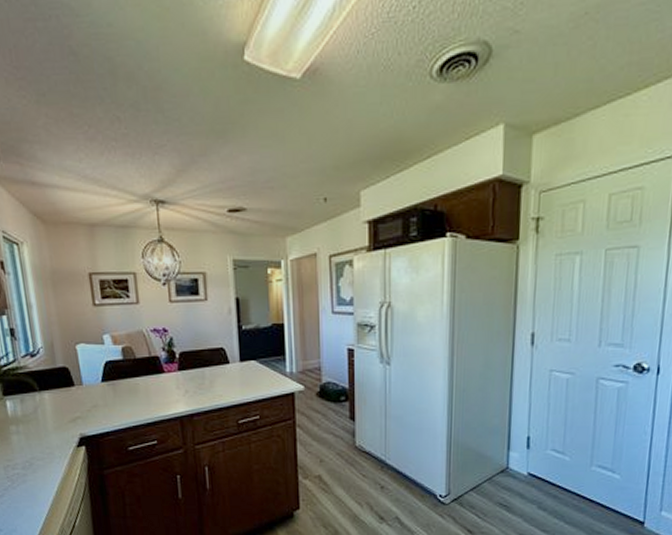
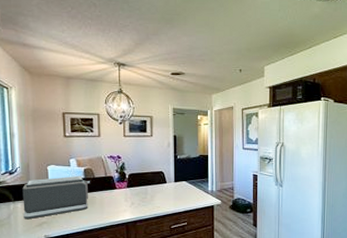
toaster: none [48,356,131,413] -> present [22,175,90,219]

